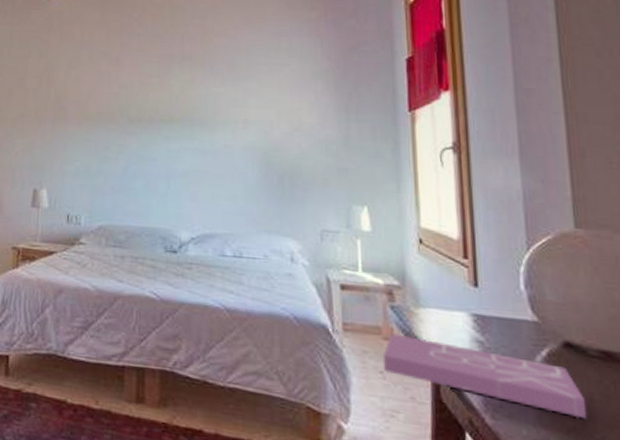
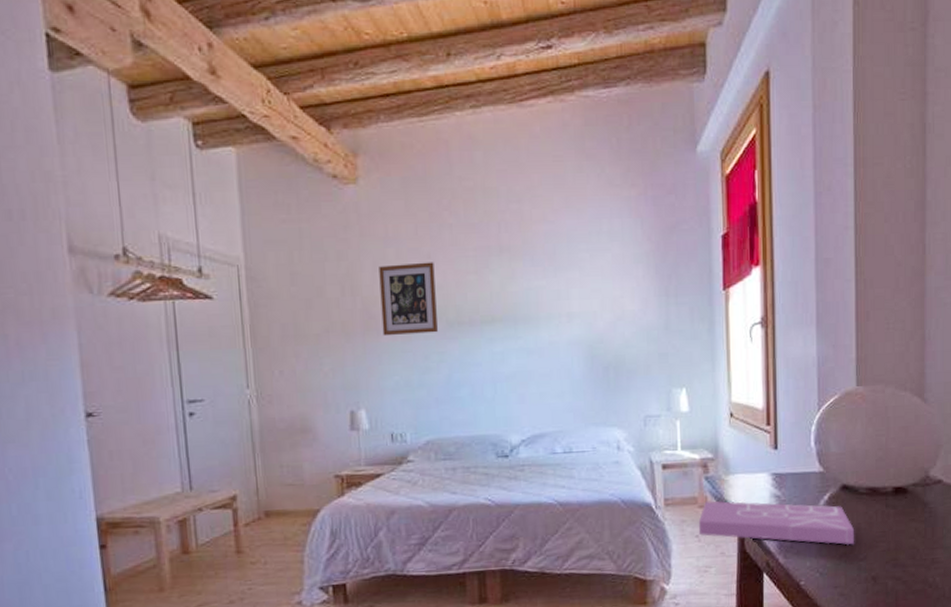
wall art: none [70,64,121,127] -> present [379,262,438,336]

